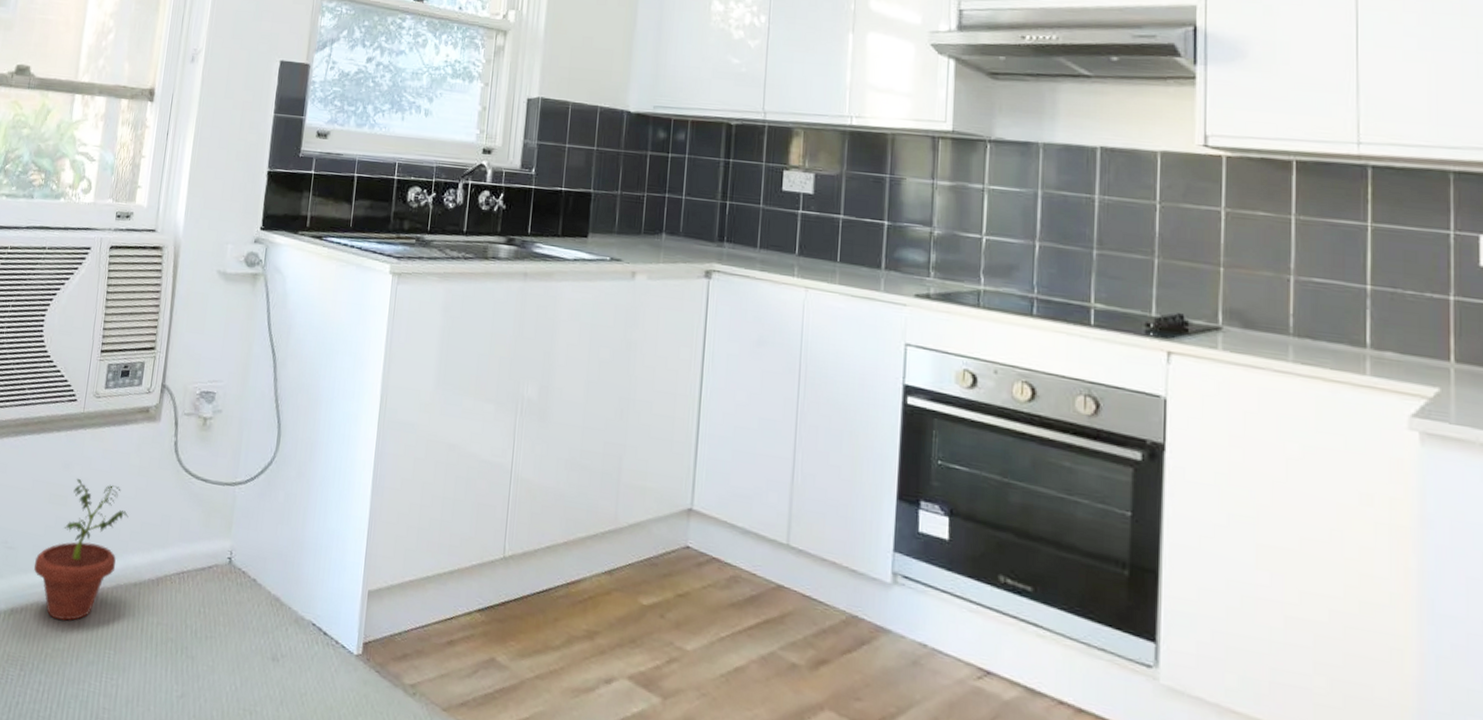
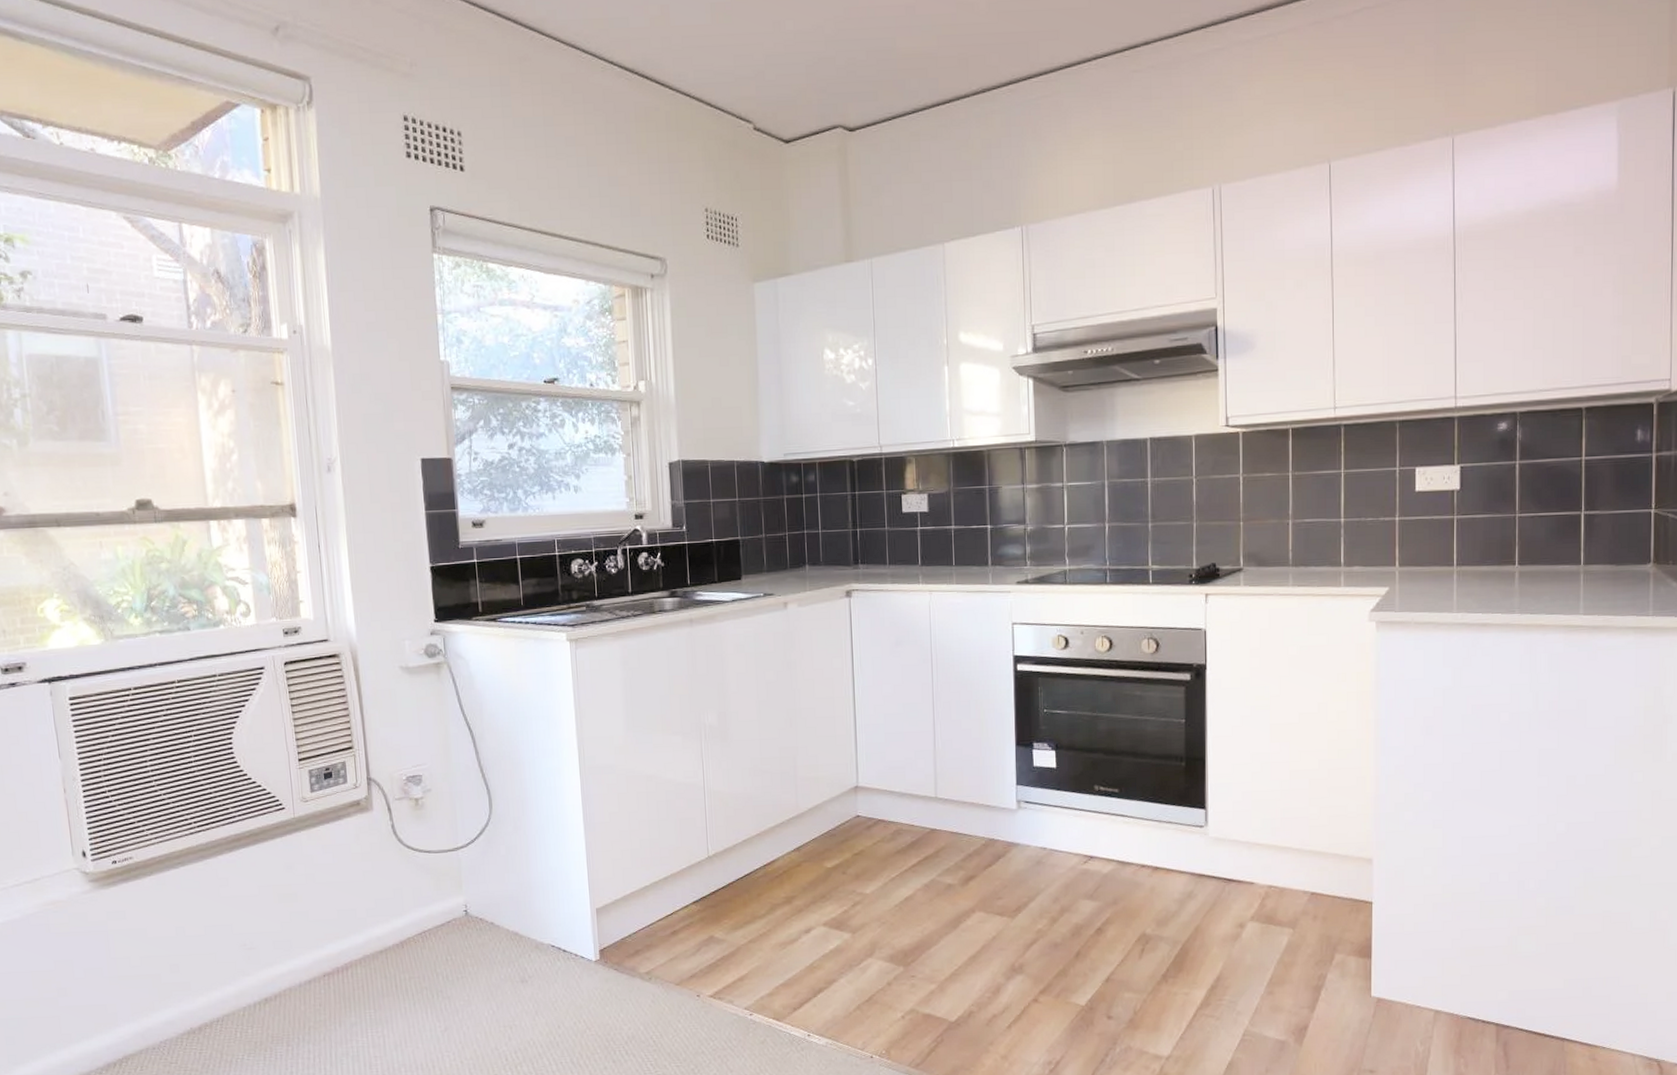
potted plant: present [33,479,129,621] -> none [277,874,361,997]

